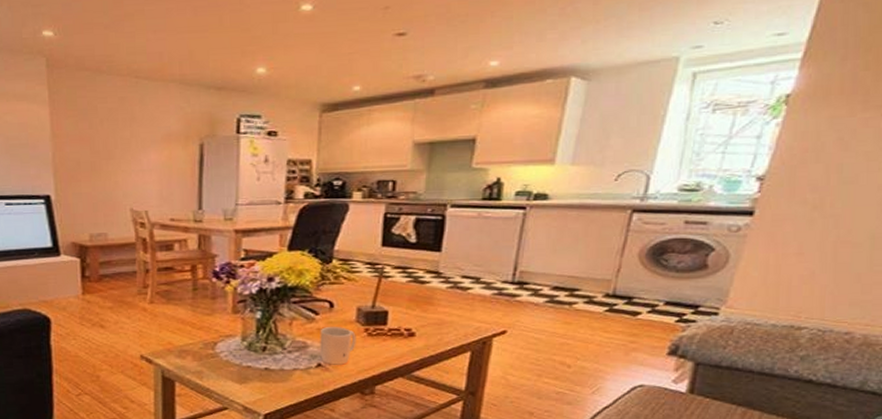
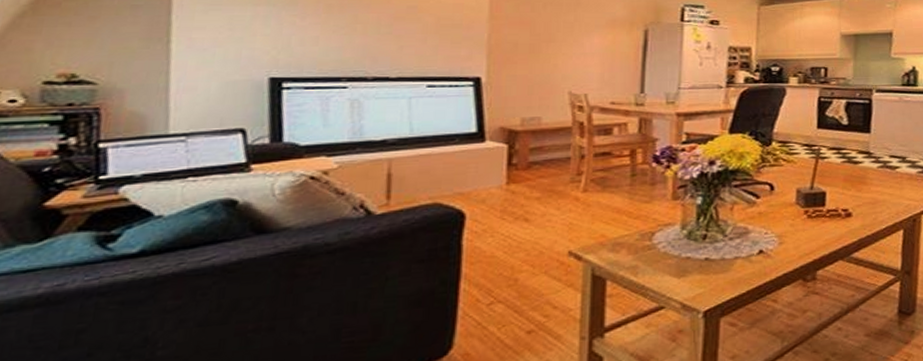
mug: present [320,326,356,366] -> none [761,209,797,252]

